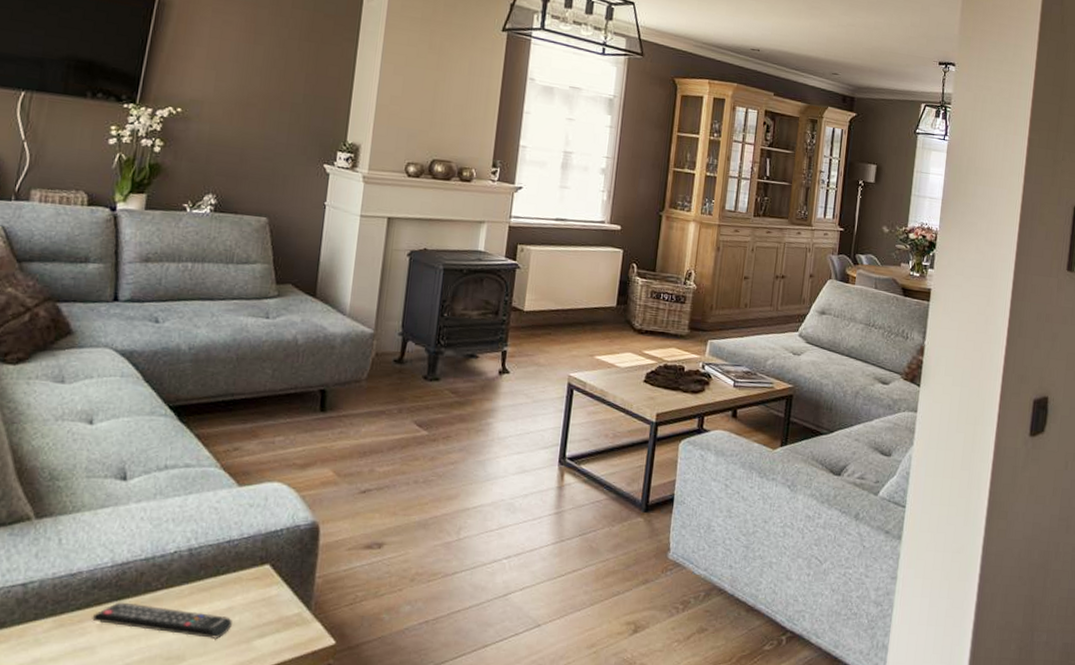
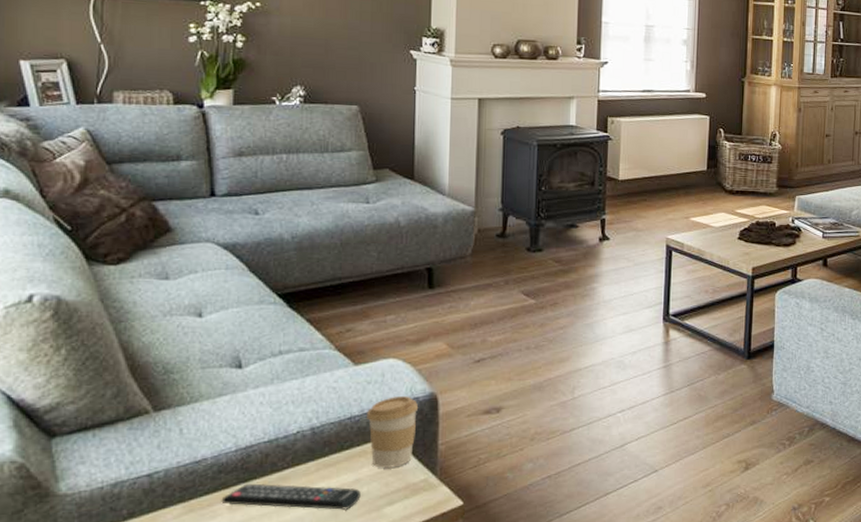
coffee cup: none [245,522,299,598] -> present [366,396,419,468]

